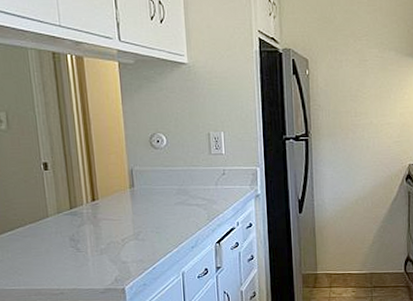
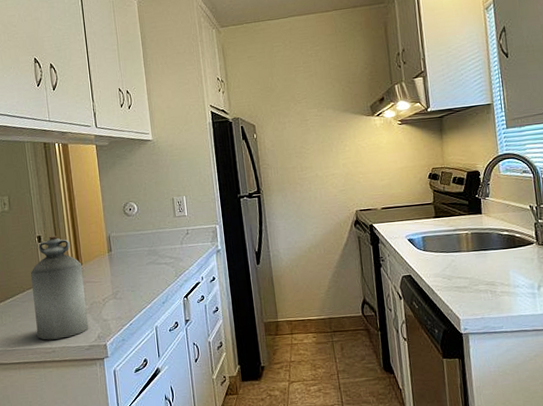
bottle: none [34,164,105,281] -> present [30,235,89,340]

